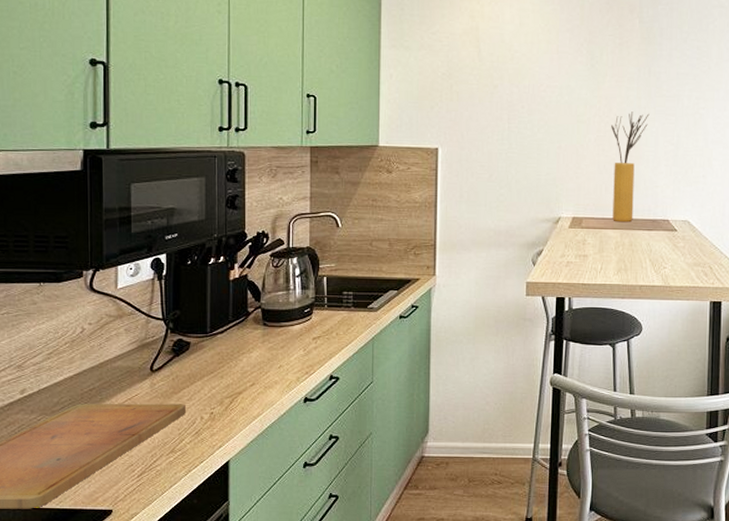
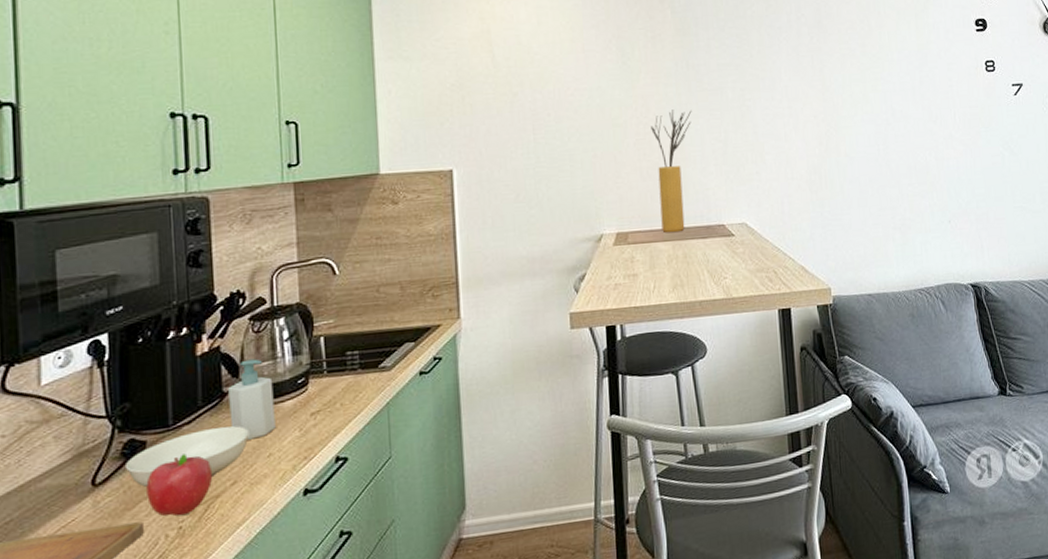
bowl: none [174,338,266,379] -> present [124,426,250,488]
fruit: none [189,356,237,404] -> present [146,454,213,517]
soap bottle: none [252,288,286,352] -> present [228,359,276,440]

